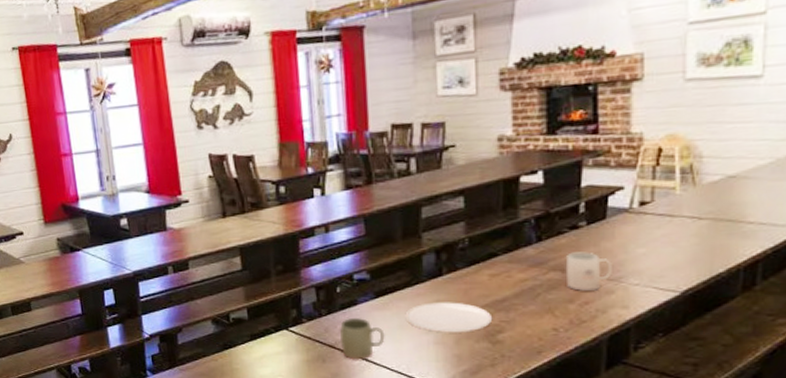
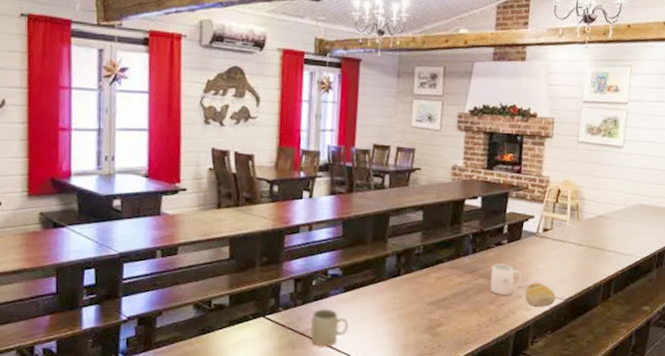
plate: present [405,302,493,333] -> none [367,298,435,326]
bread roll: none [619,272,667,303] -> present [525,283,556,307]

